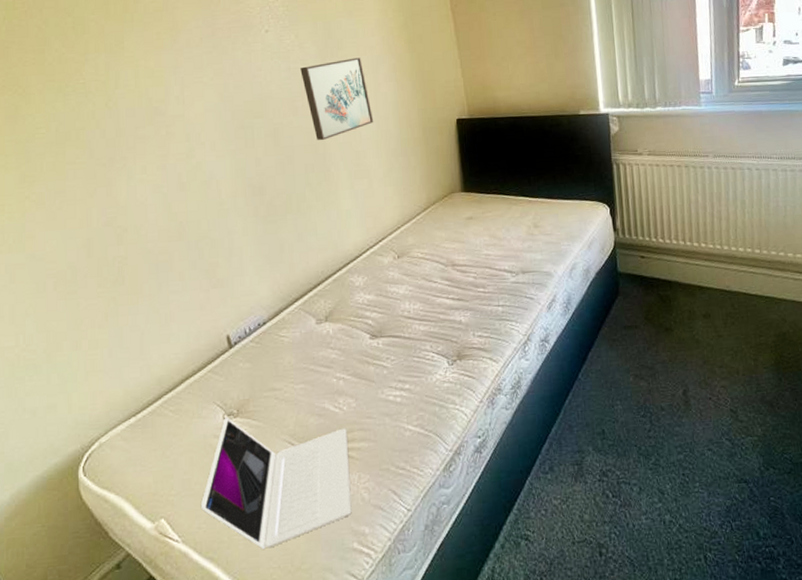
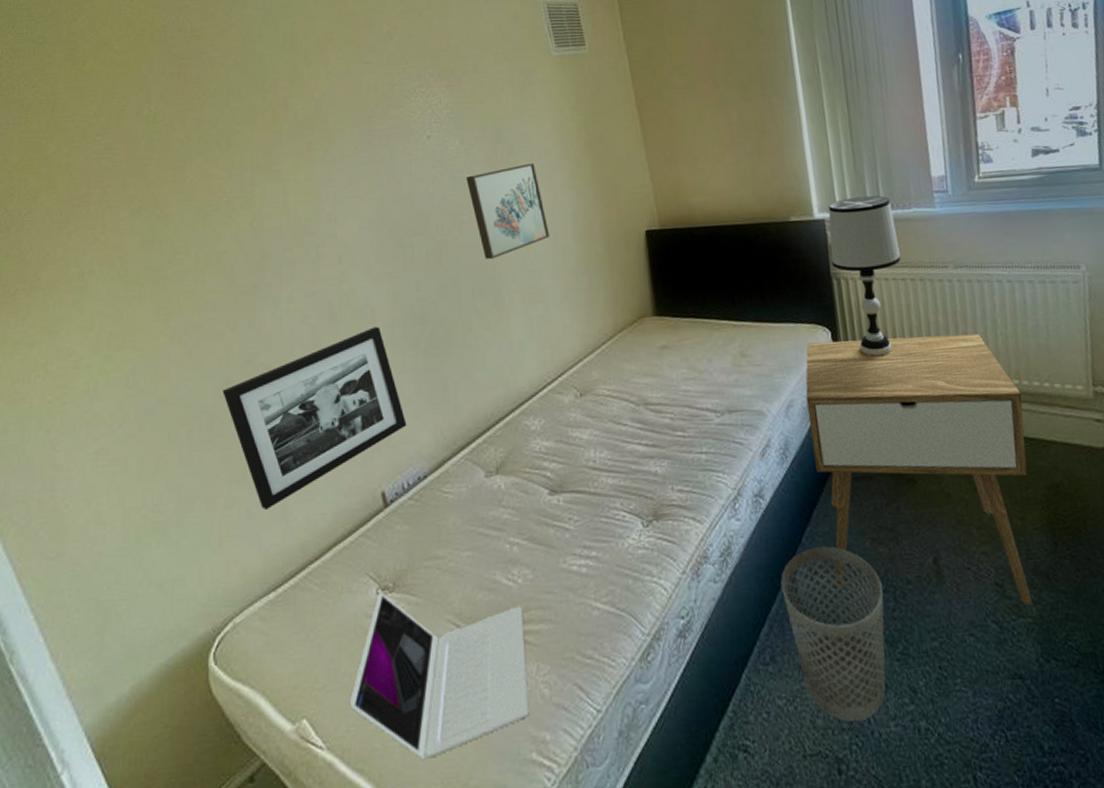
picture frame: none [84,196,248,350] -> present [222,326,407,510]
wastebasket: none [560,381,642,516] -> present [780,546,886,722]
nightstand: none [586,211,762,427] -> present [805,333,1033,605]
table lamp: none [612,94,670,229] -> present [828,195,901,357]

